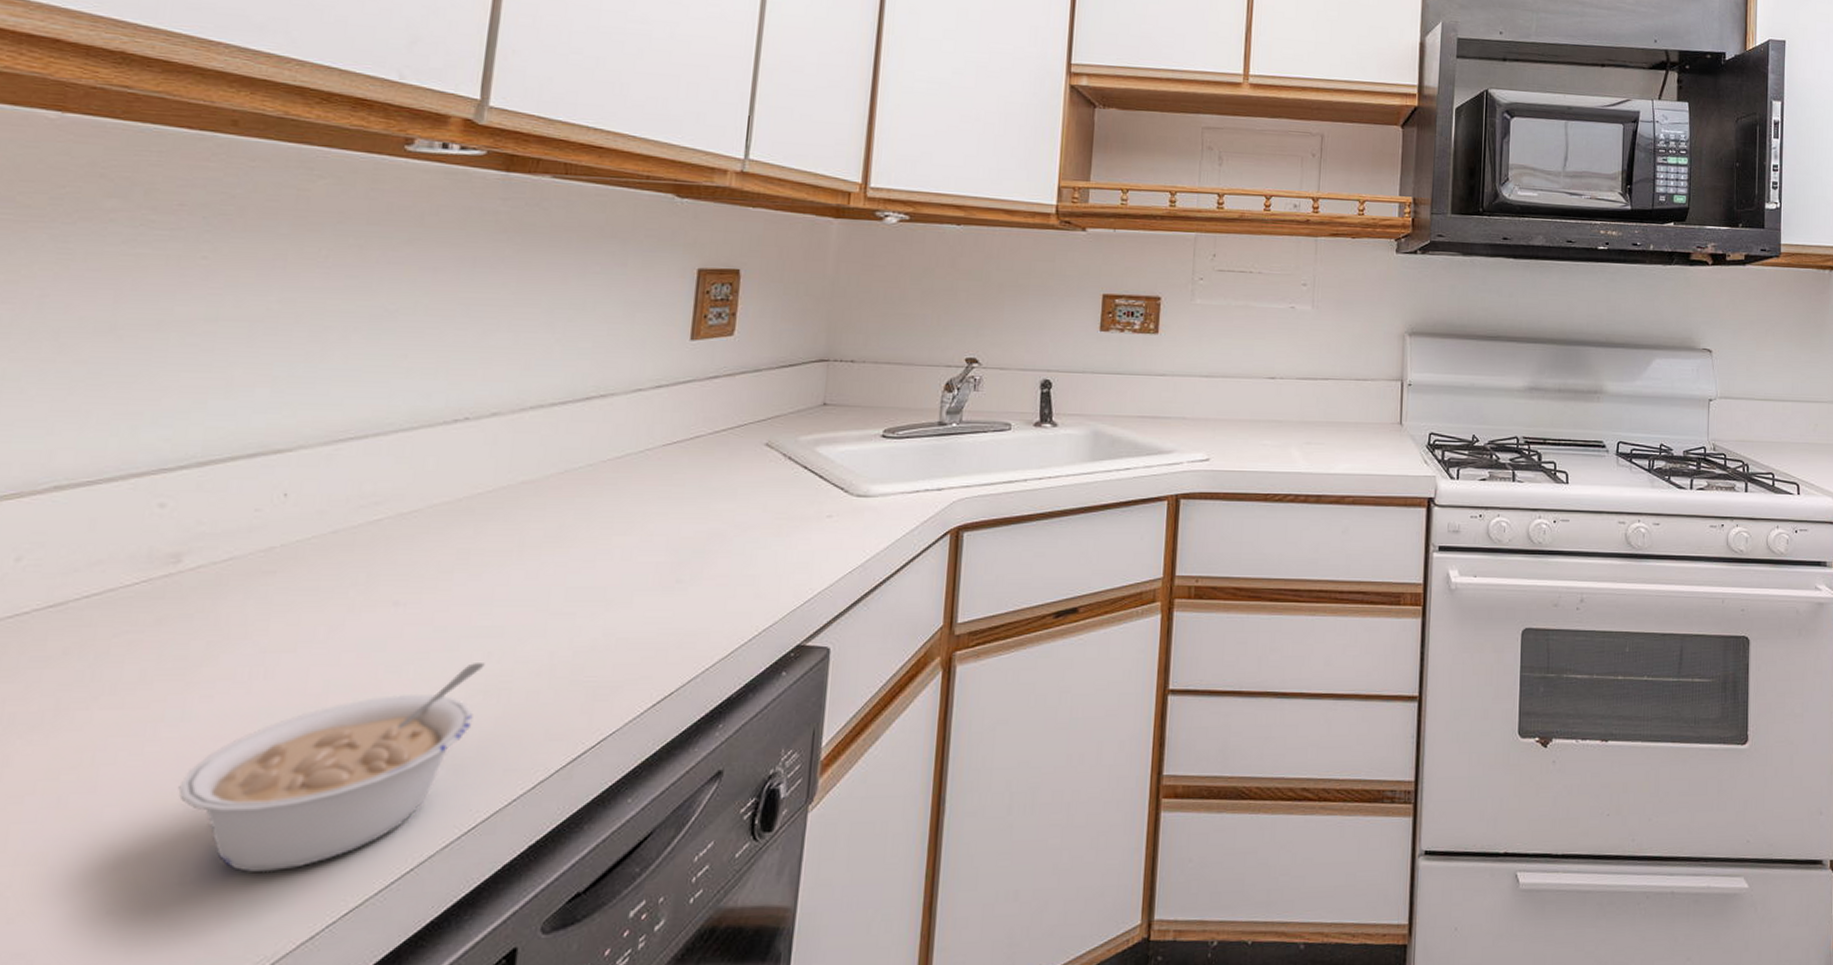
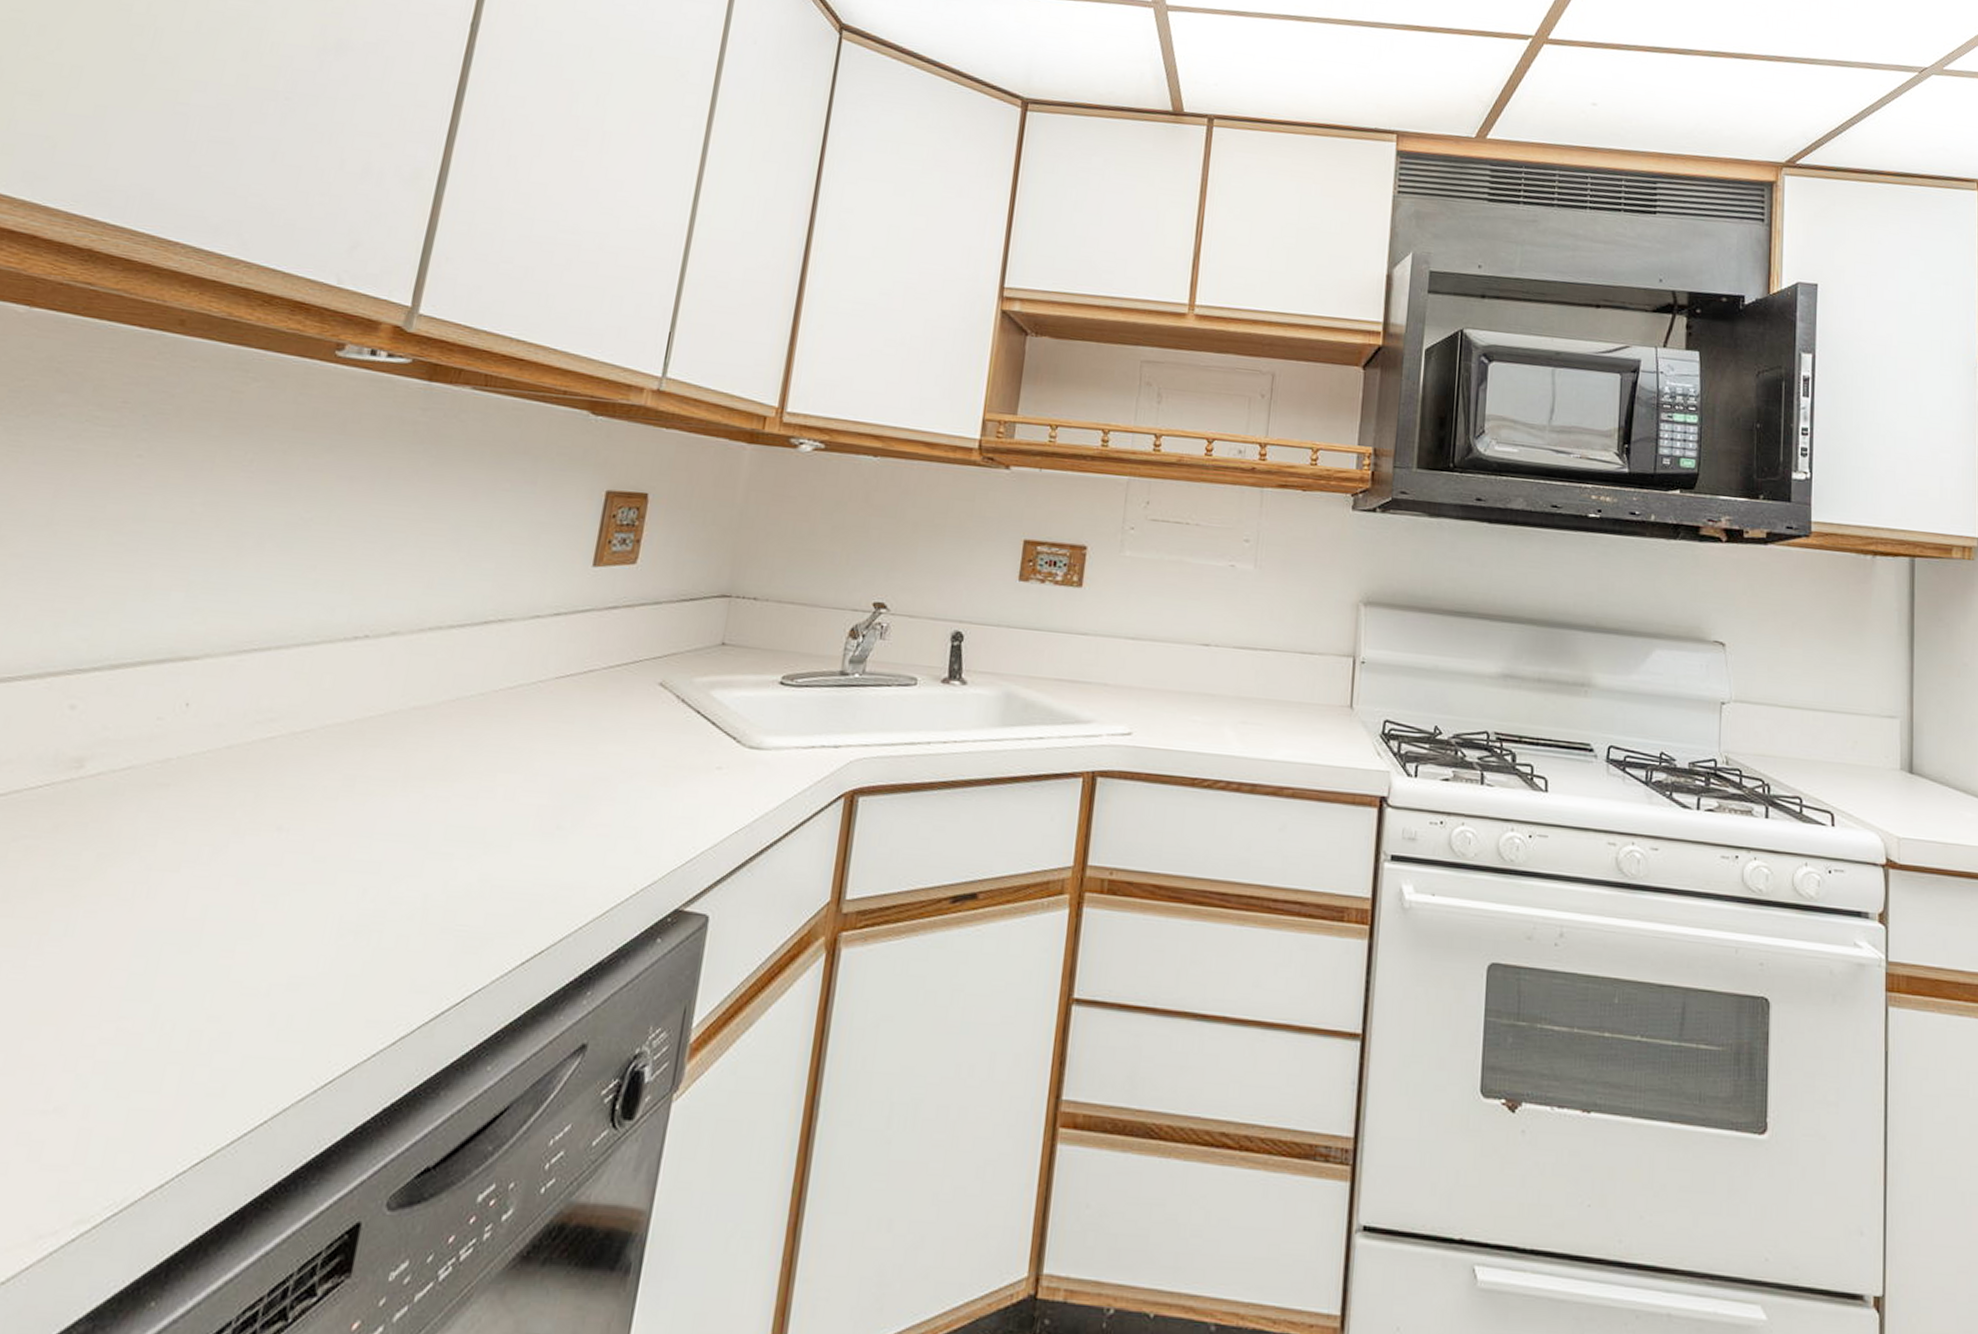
legume: present [178,663,485,873] -> none [53,899,359,1109]

